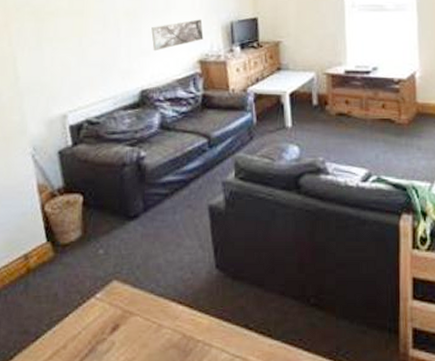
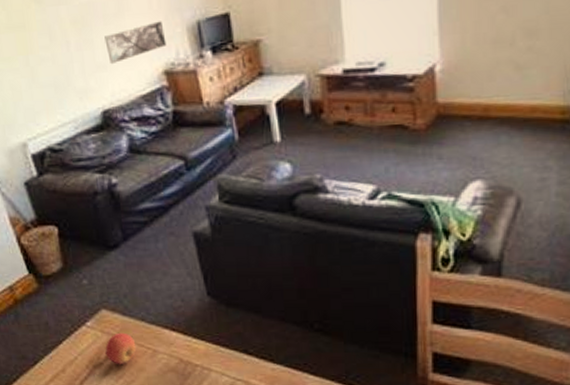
apple: none [110,305,142,340] -> present [105,332,136,364]

